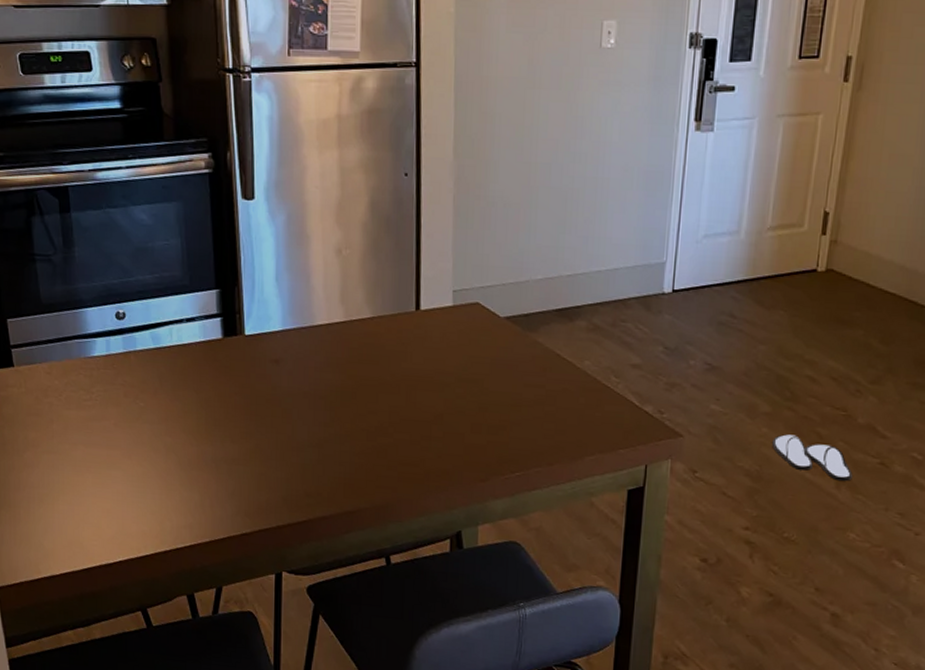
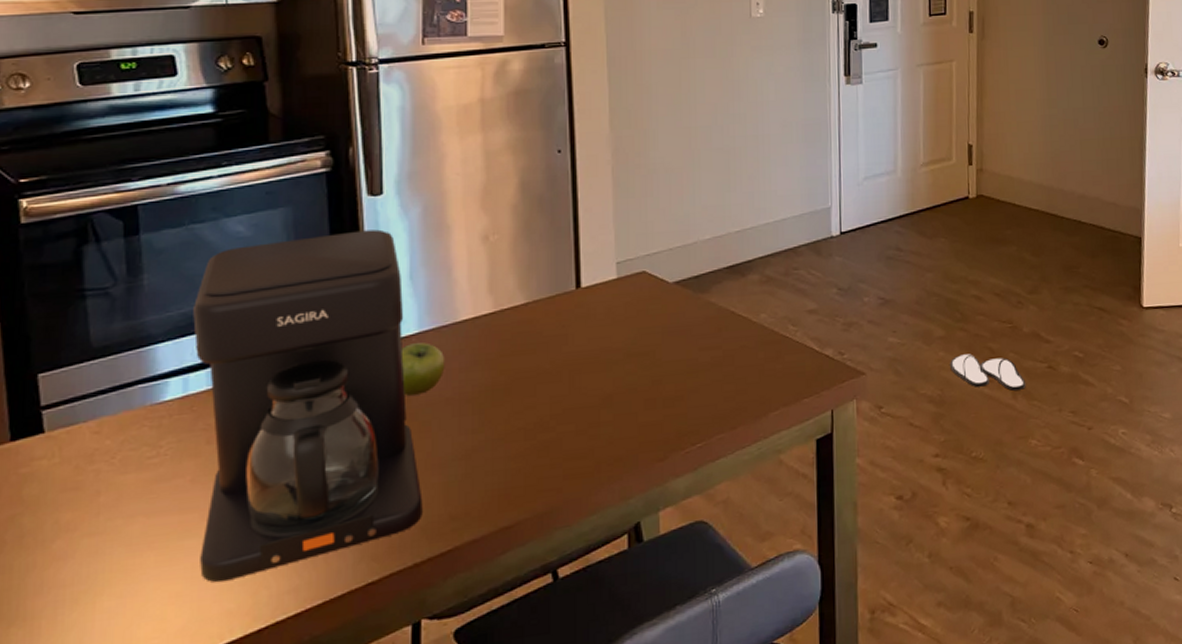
coffee maker: none [111,230,284,509] -> present [193,229,423,583]
fruit: none [268,339,304,385] -> present [400,342,445,396]

